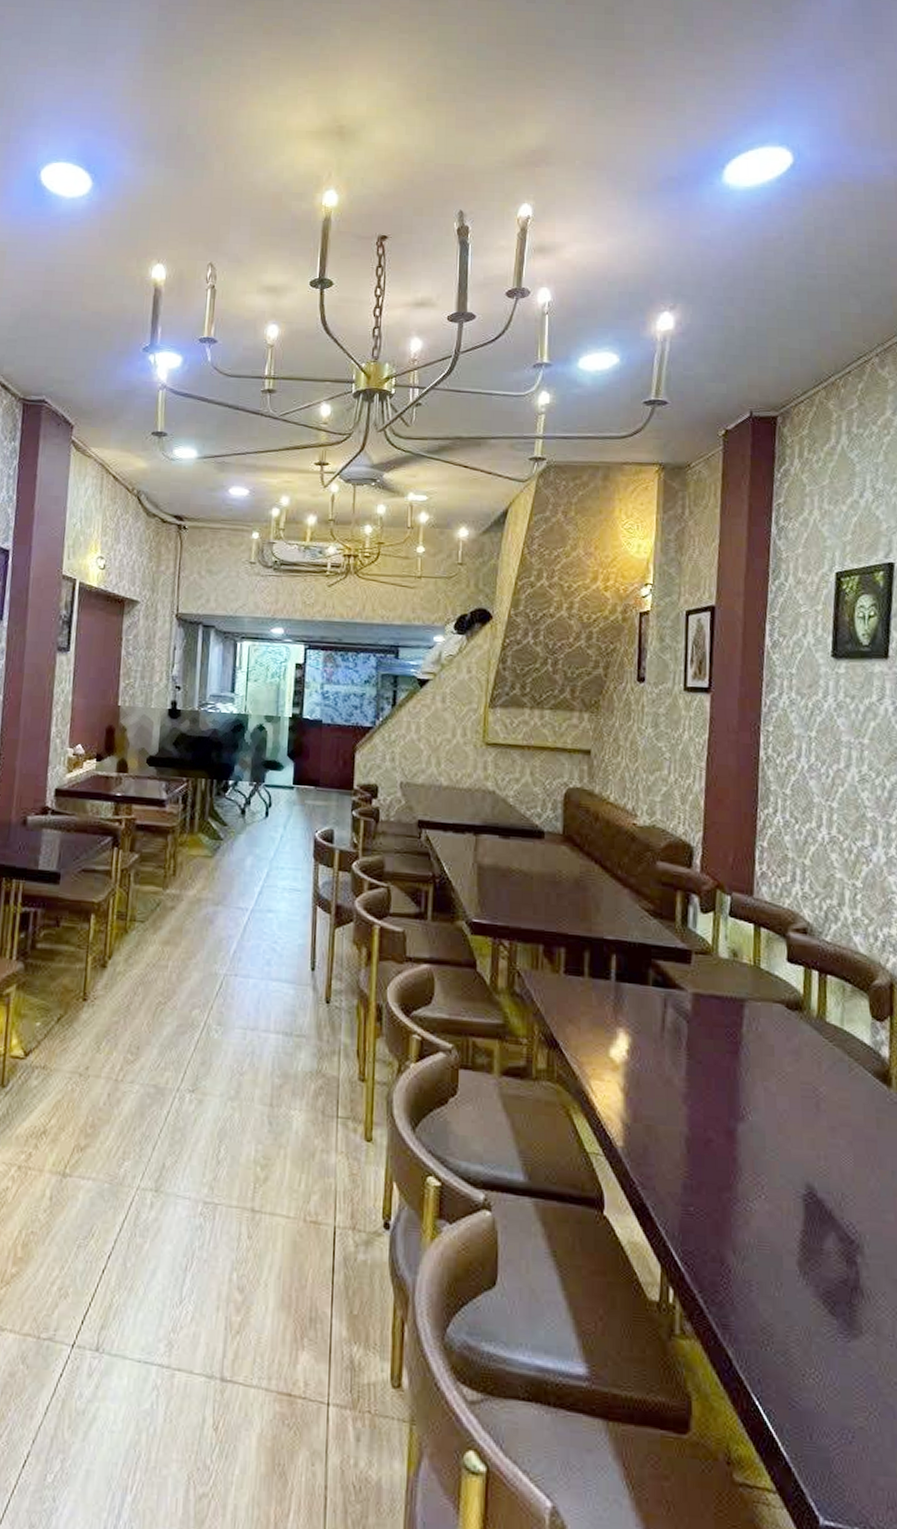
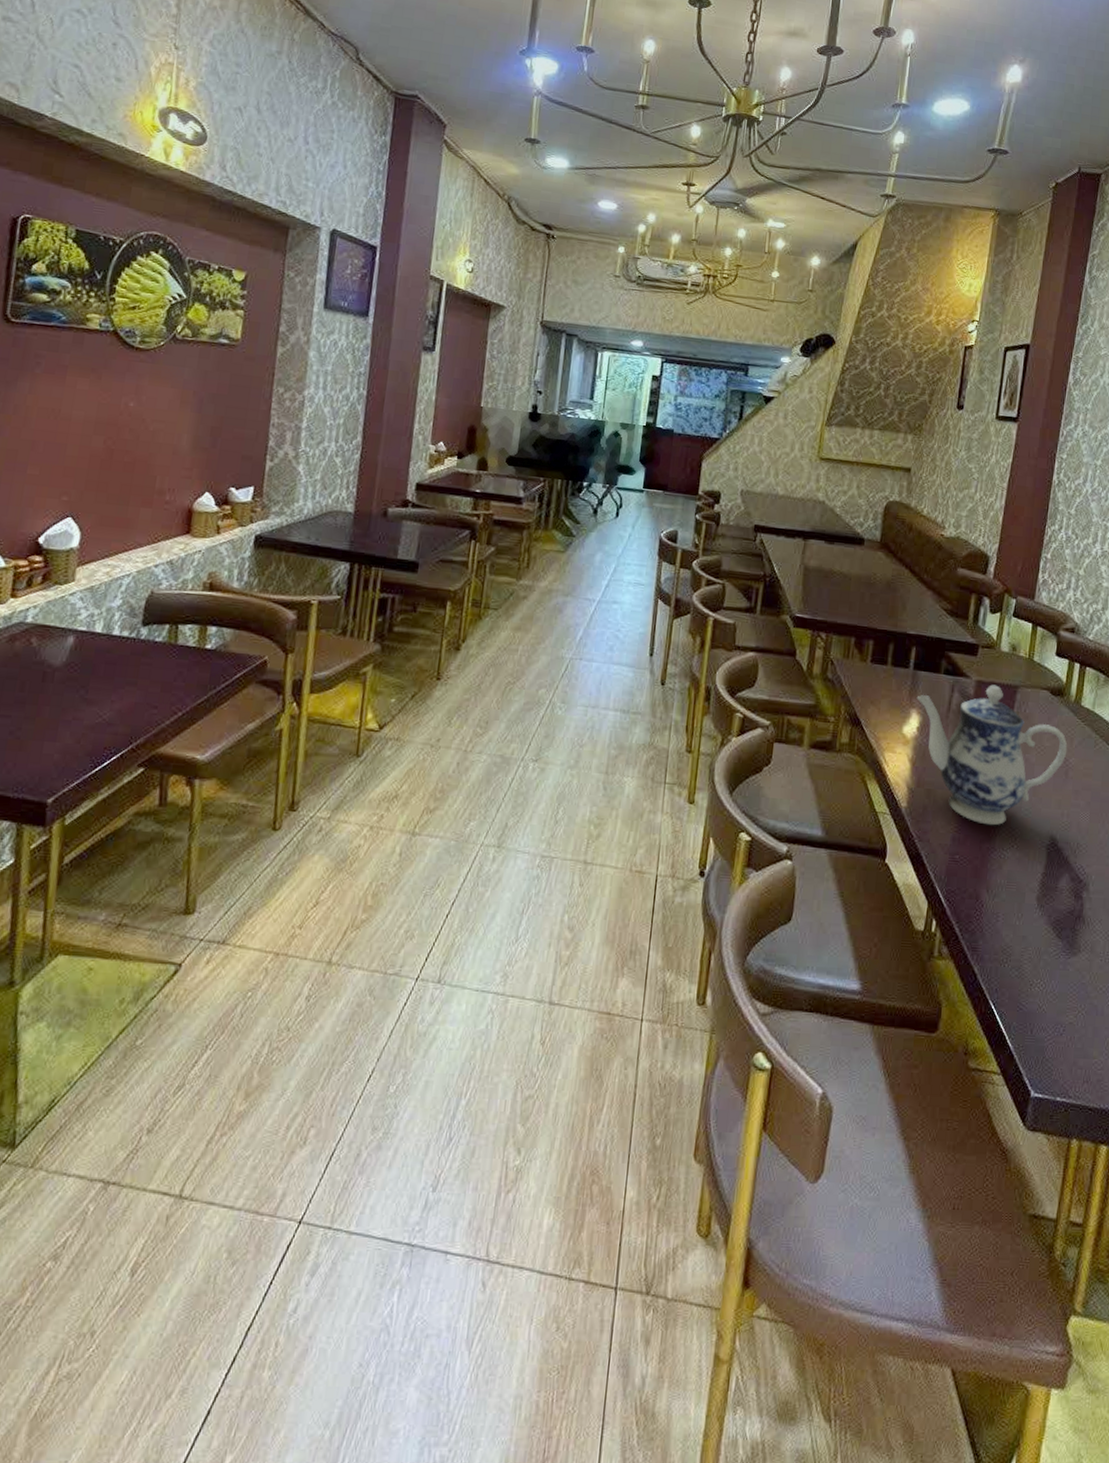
teapot: none [622,997,815,1171] -> present [916,684,1068,826]

